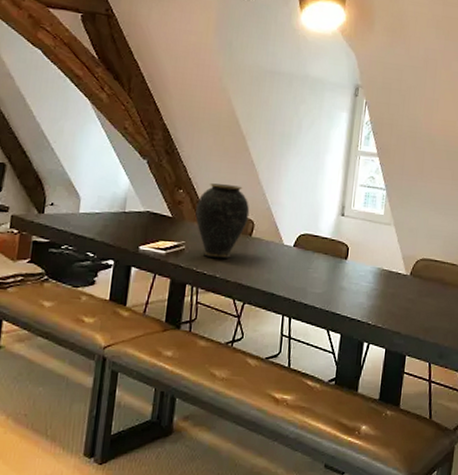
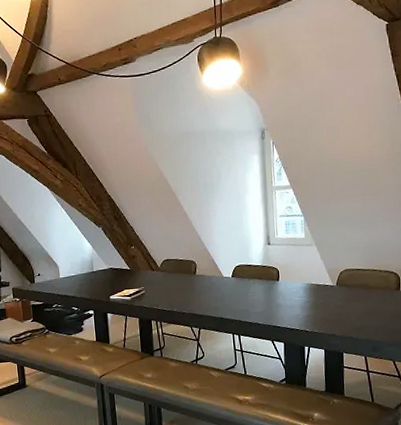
vase: present [195,183,250,259] -> none [147,235,191,297]

